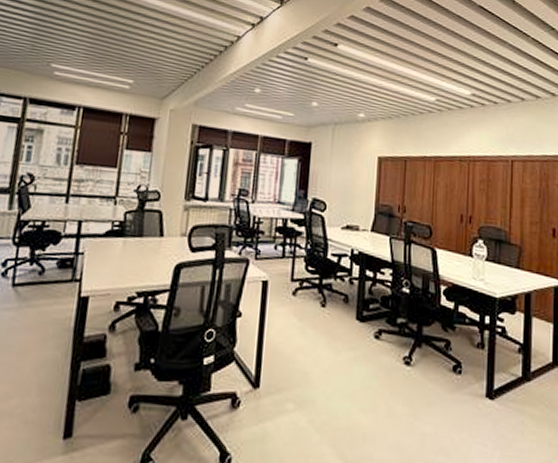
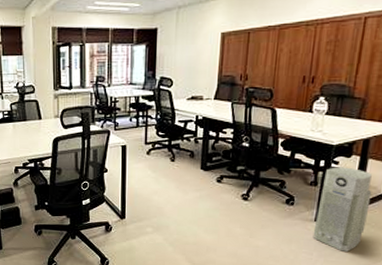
air purifier: none [485,325,541,442] -> present [313,167,372,252]

